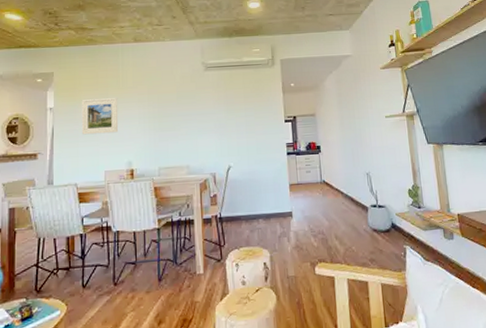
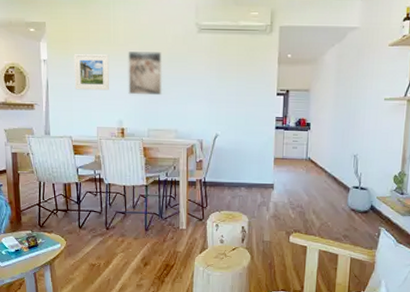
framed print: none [136,91,173,135] -> present [128,51,163,96]

